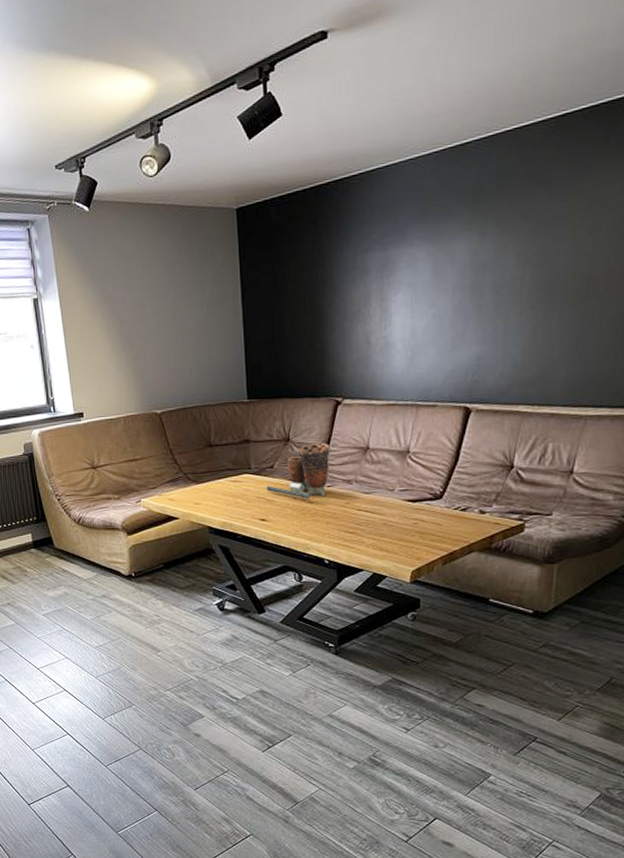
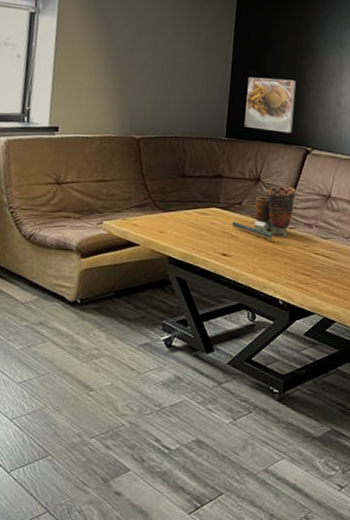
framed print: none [263,323,319,386] -> present [244,77,296,133]

